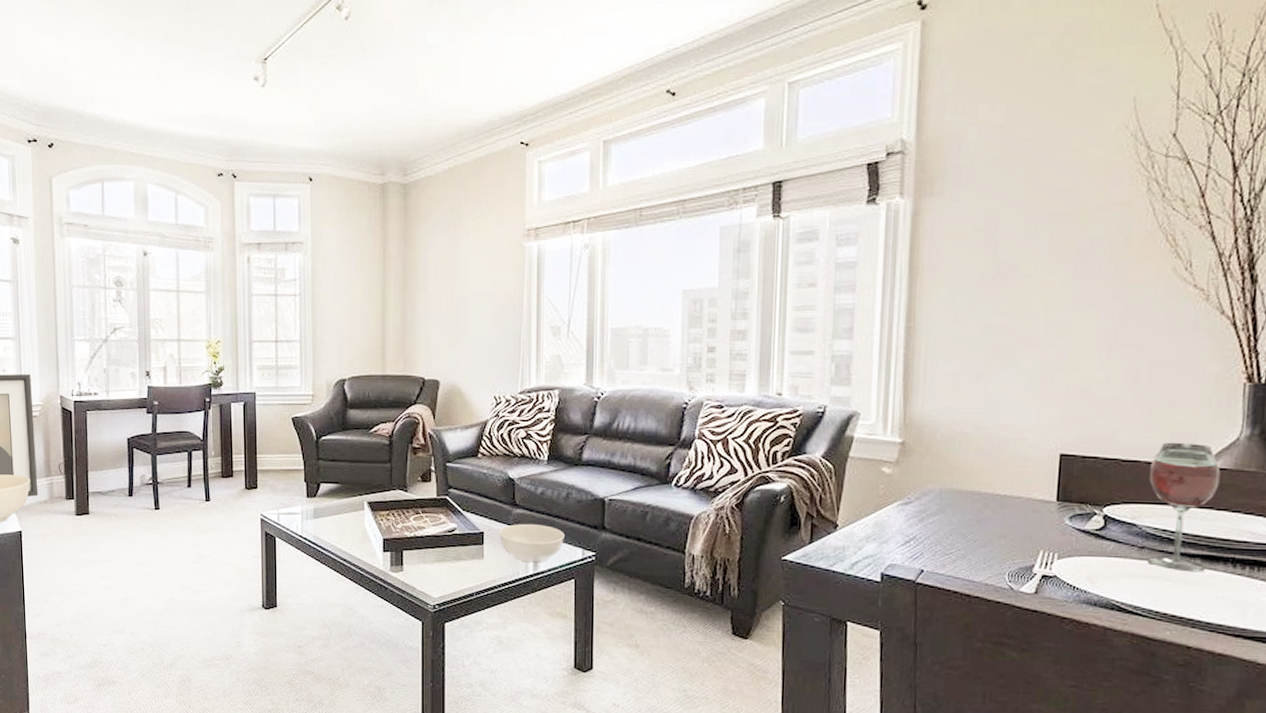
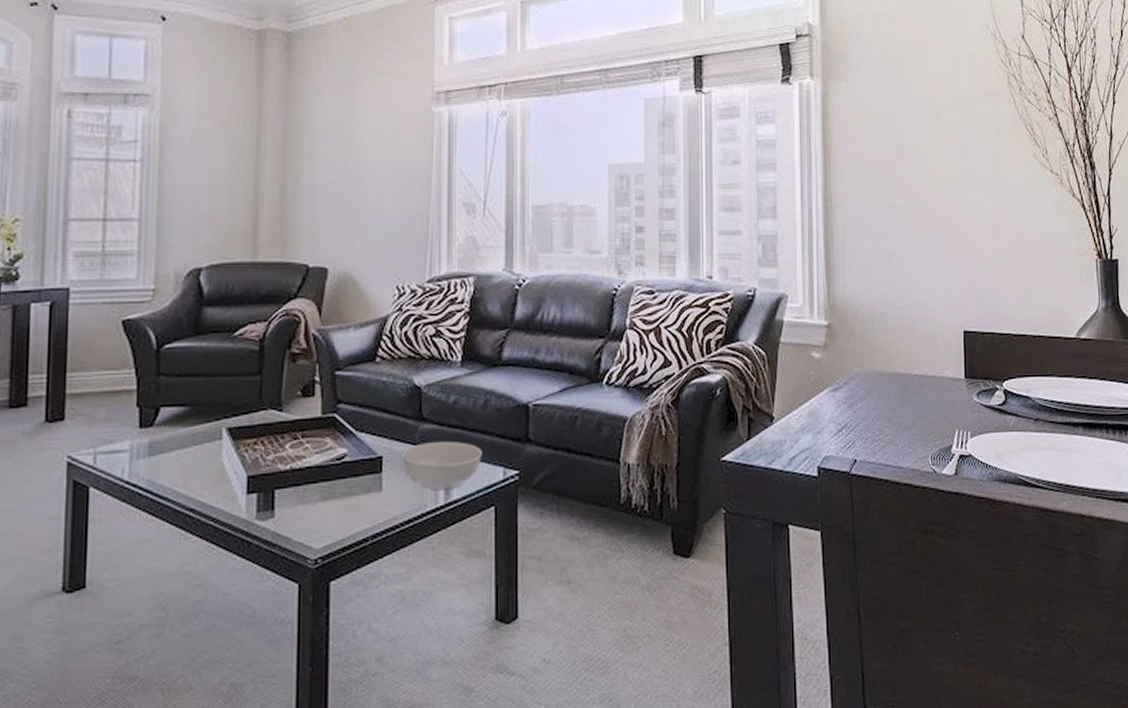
wineglass: present [1148,442,1221,573] -> none [1036,315,1088,441]

